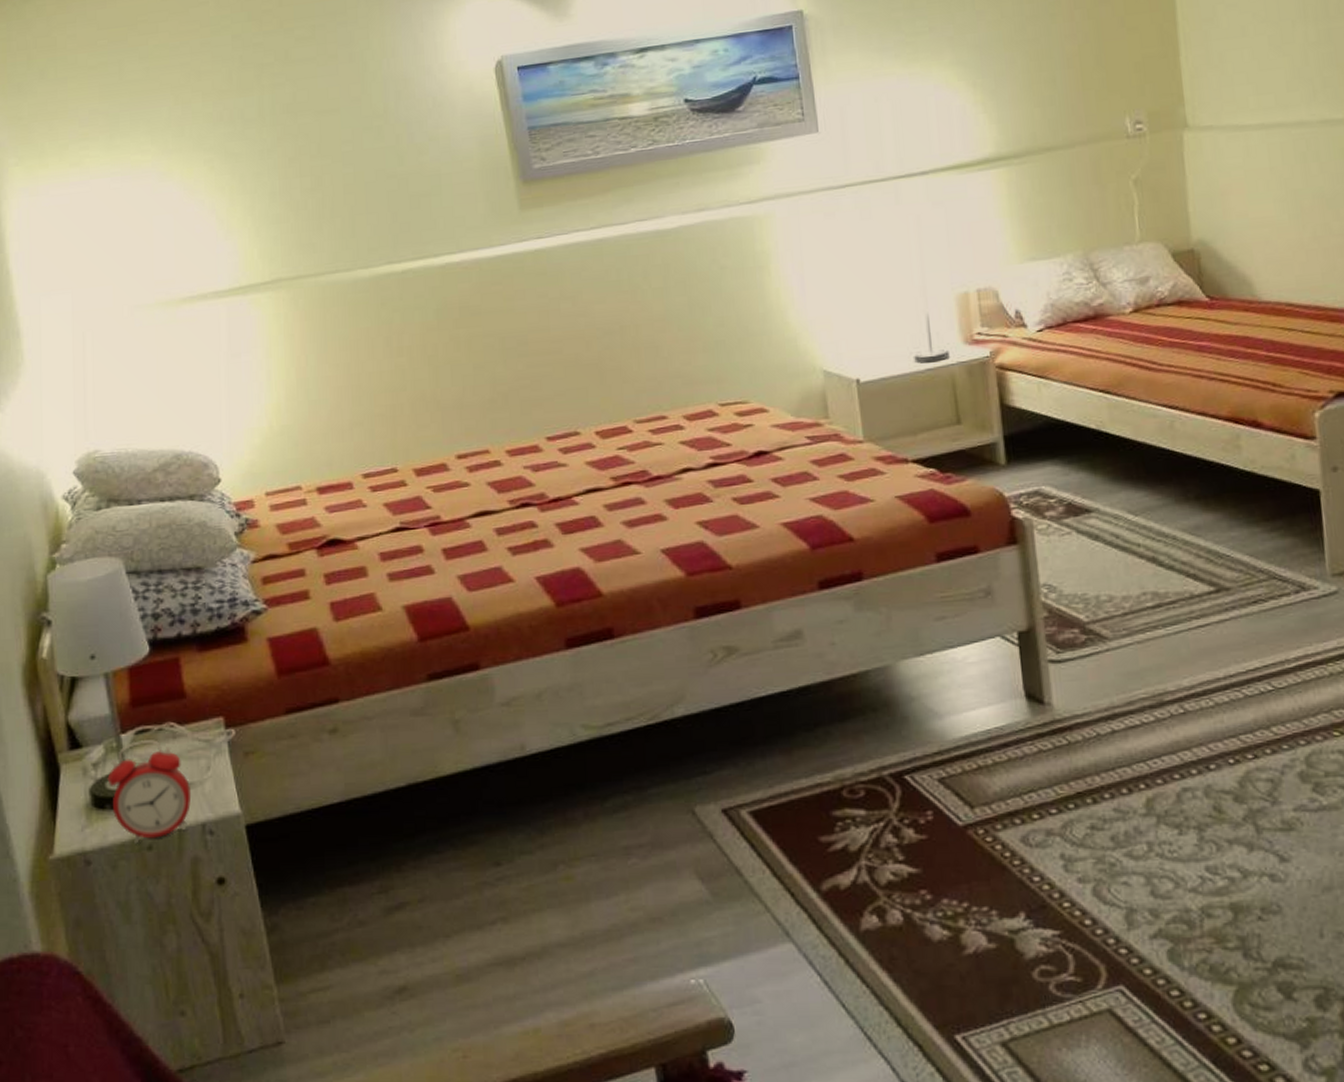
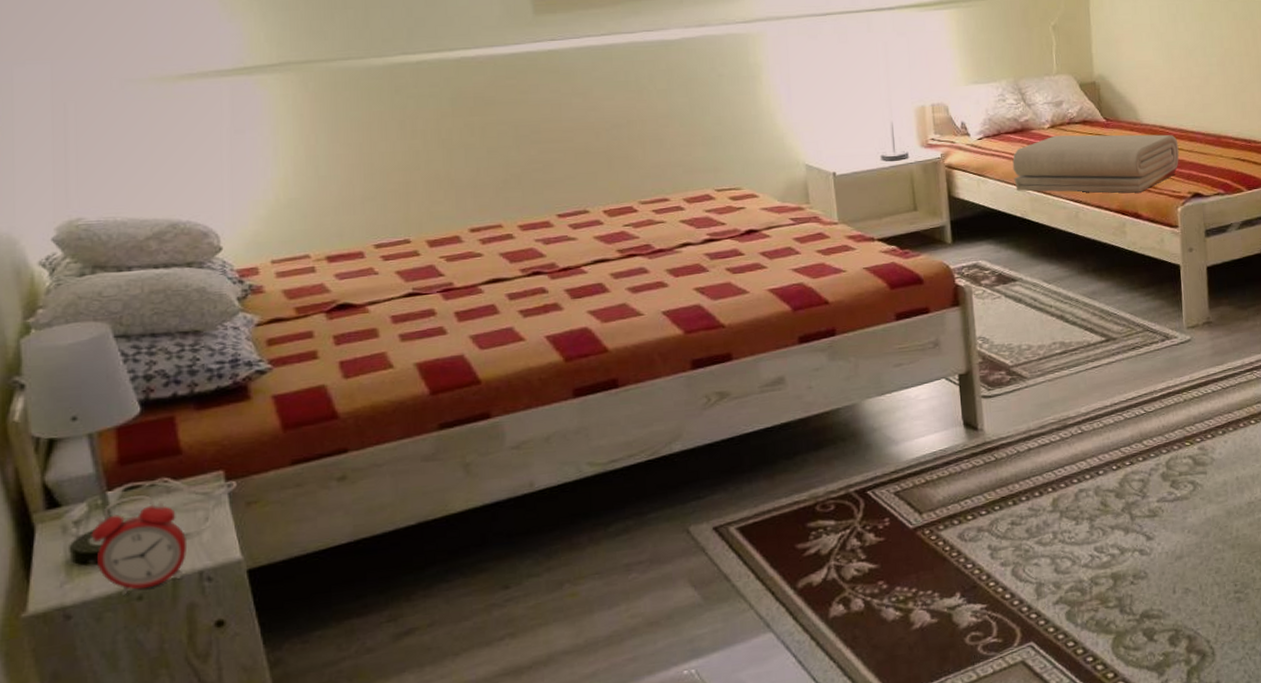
towel: none [1083,314,1316,396] -> present [1012,134,1180,193]

